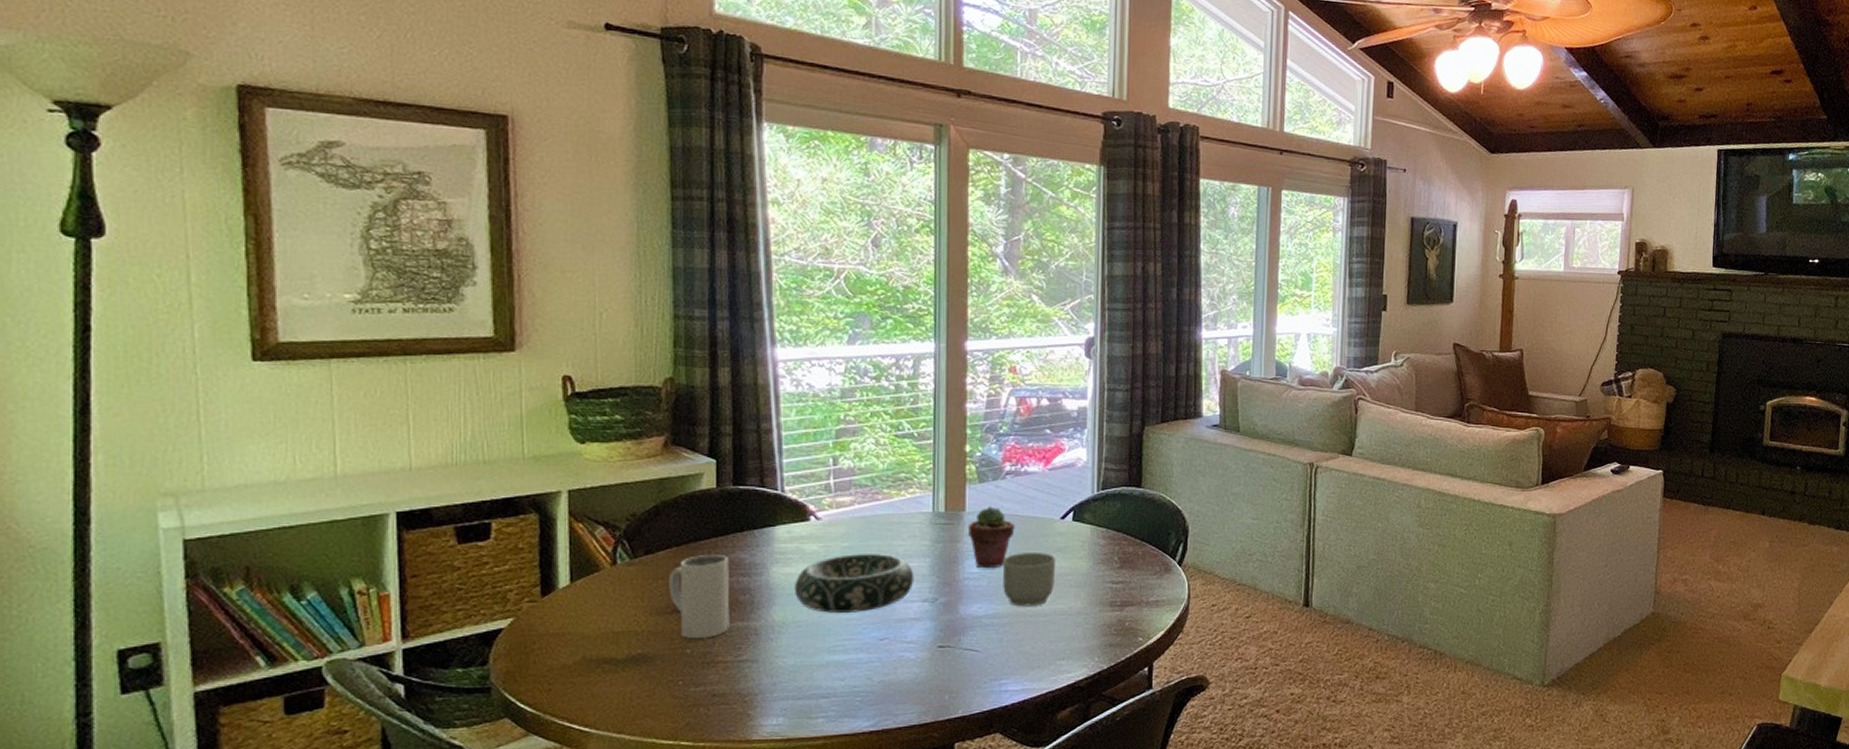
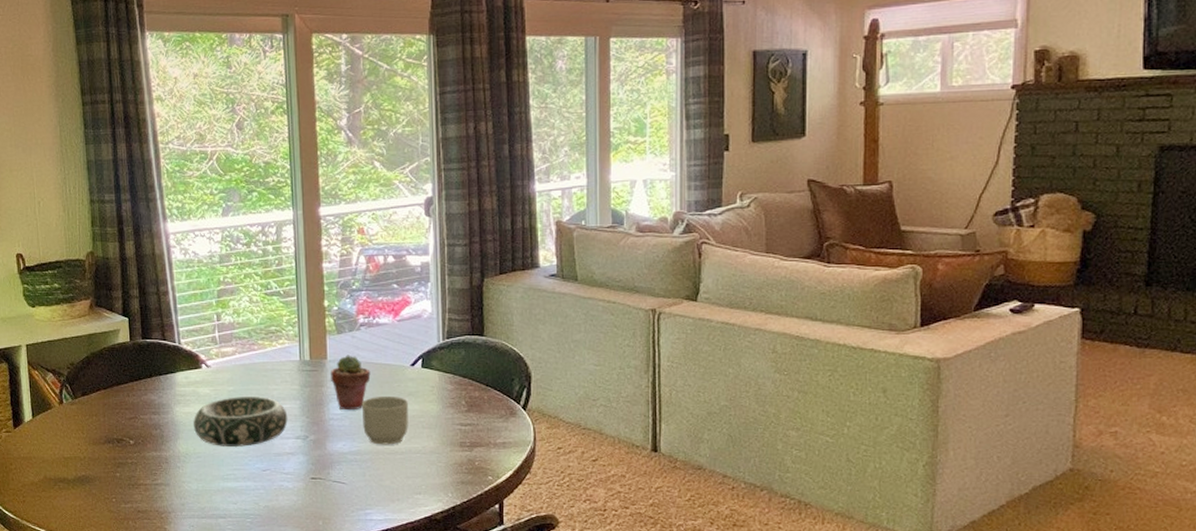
mug: present [669,555,730,638] -> none [100,397,147,464]

